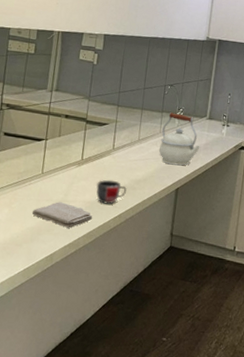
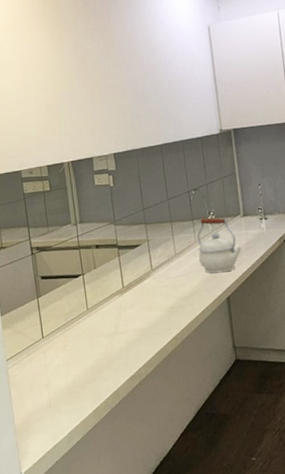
washcloth: present [31,202,93,228] -> none [87,335,149,361]
mug: present [96,179,127,204] -> none [144,302,176,329]

